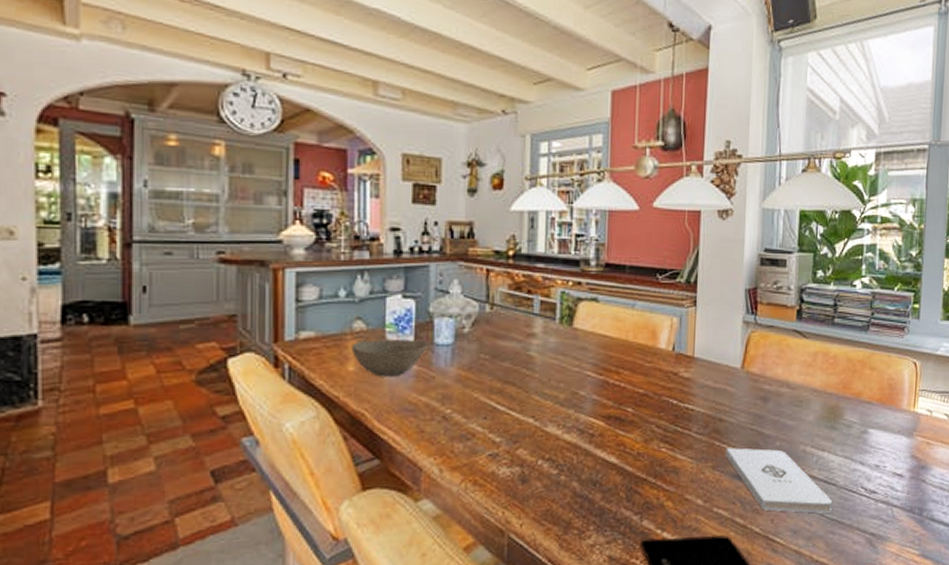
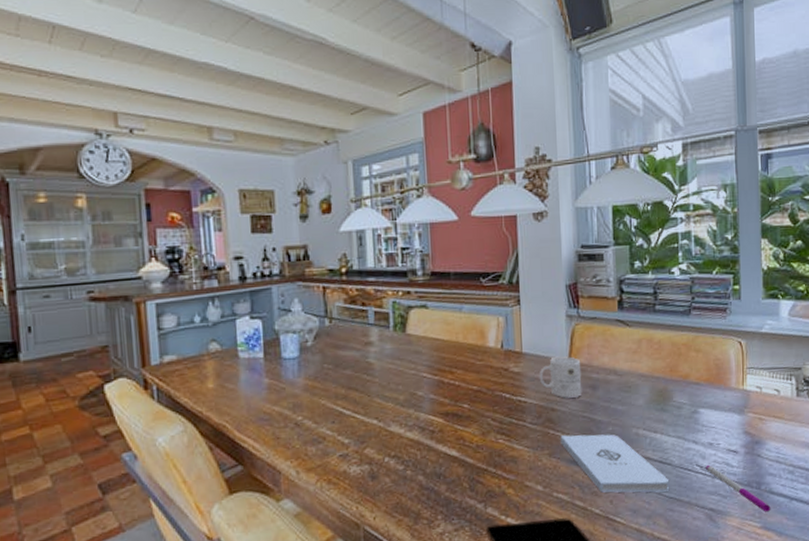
bowl: present [351,340,429,377] -> none [209,355,278,392]
mug: none [709,365,754,409] -> present [539,356,582,398]
pen: none [870,487,931,540] -> present [706,464,771,512]

